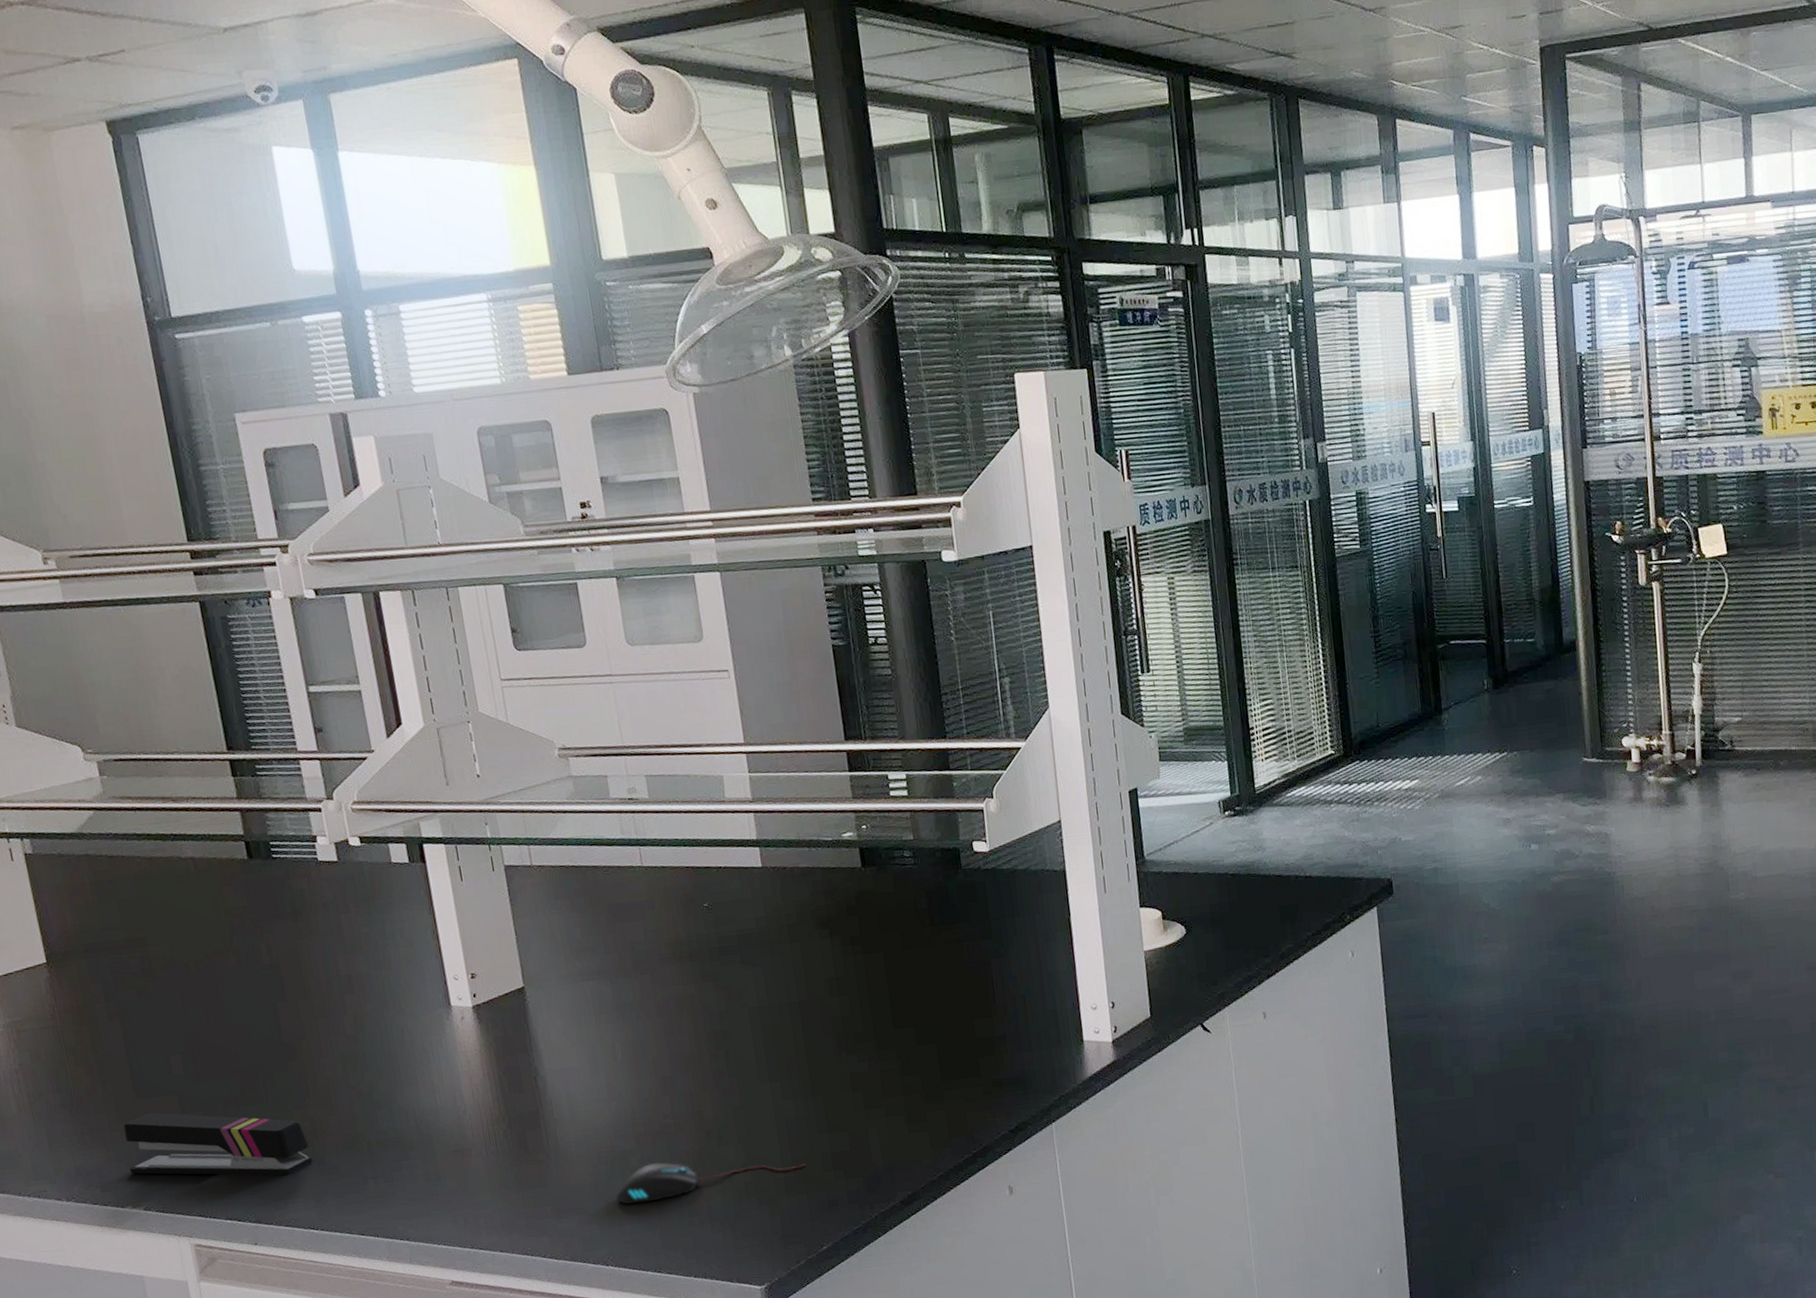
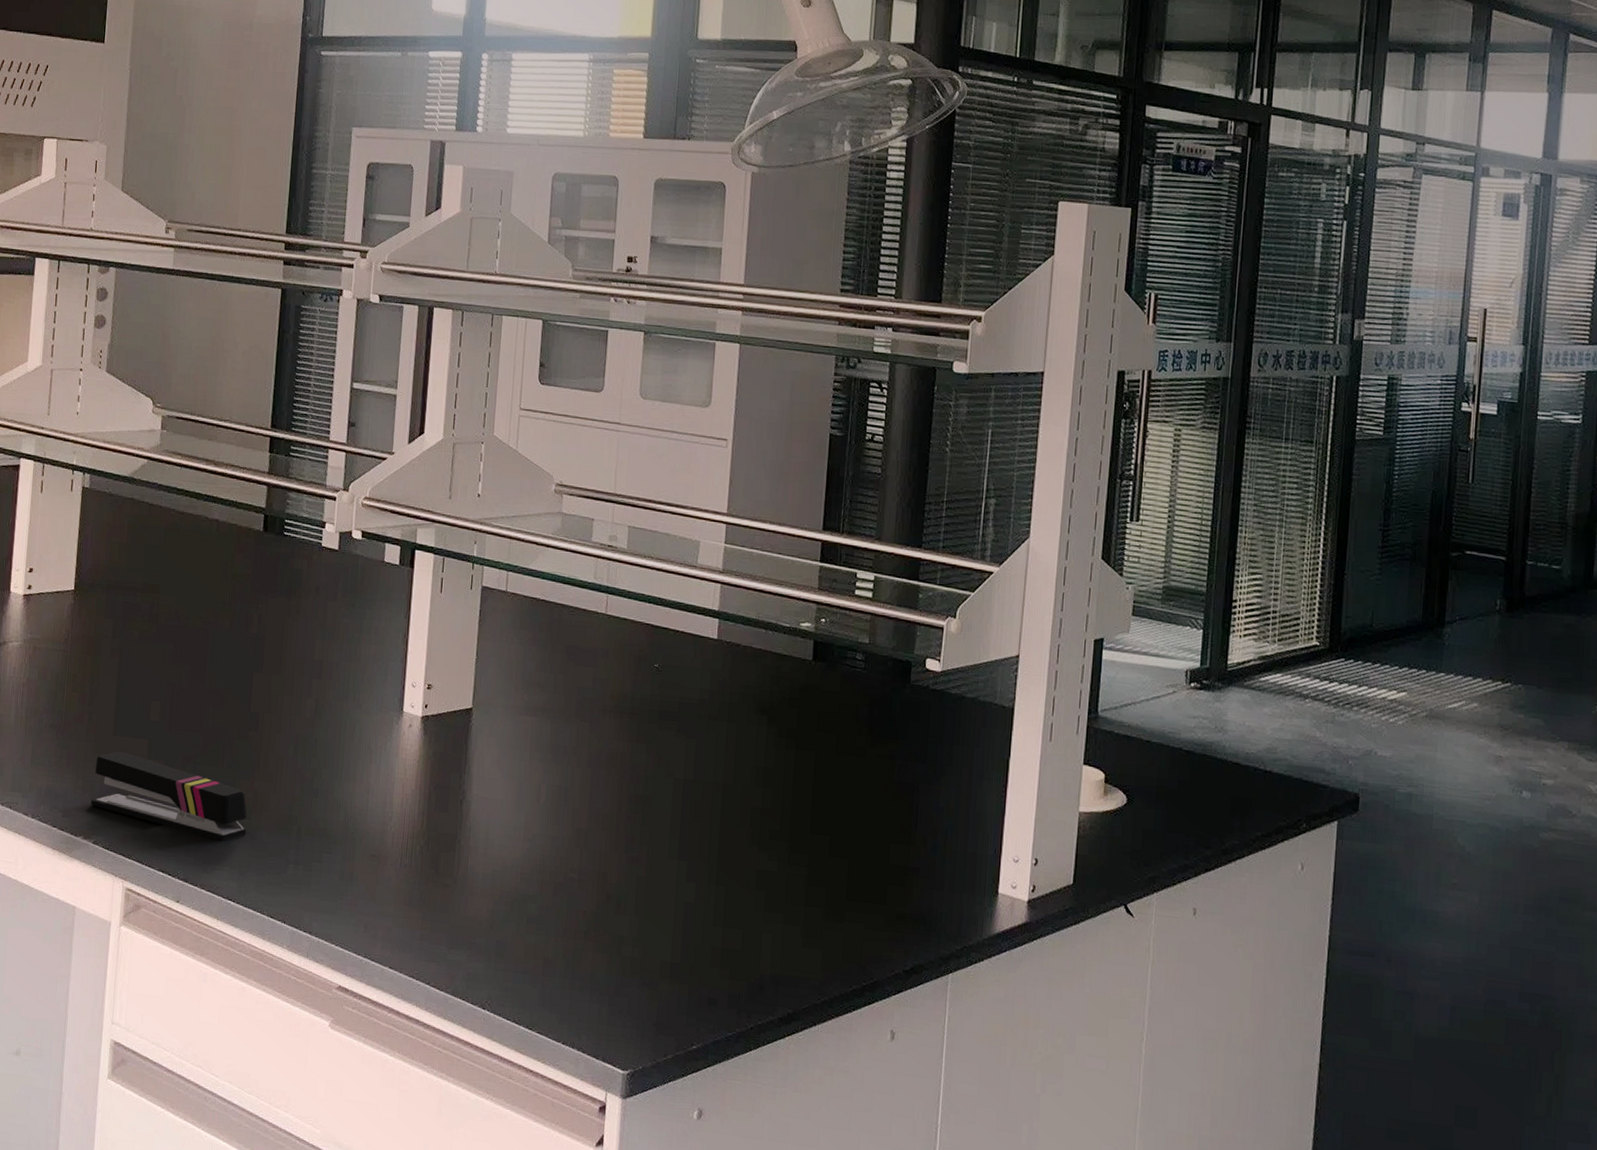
mouse: present [616,1162,806,1205] -> none [508,914,695,958]

